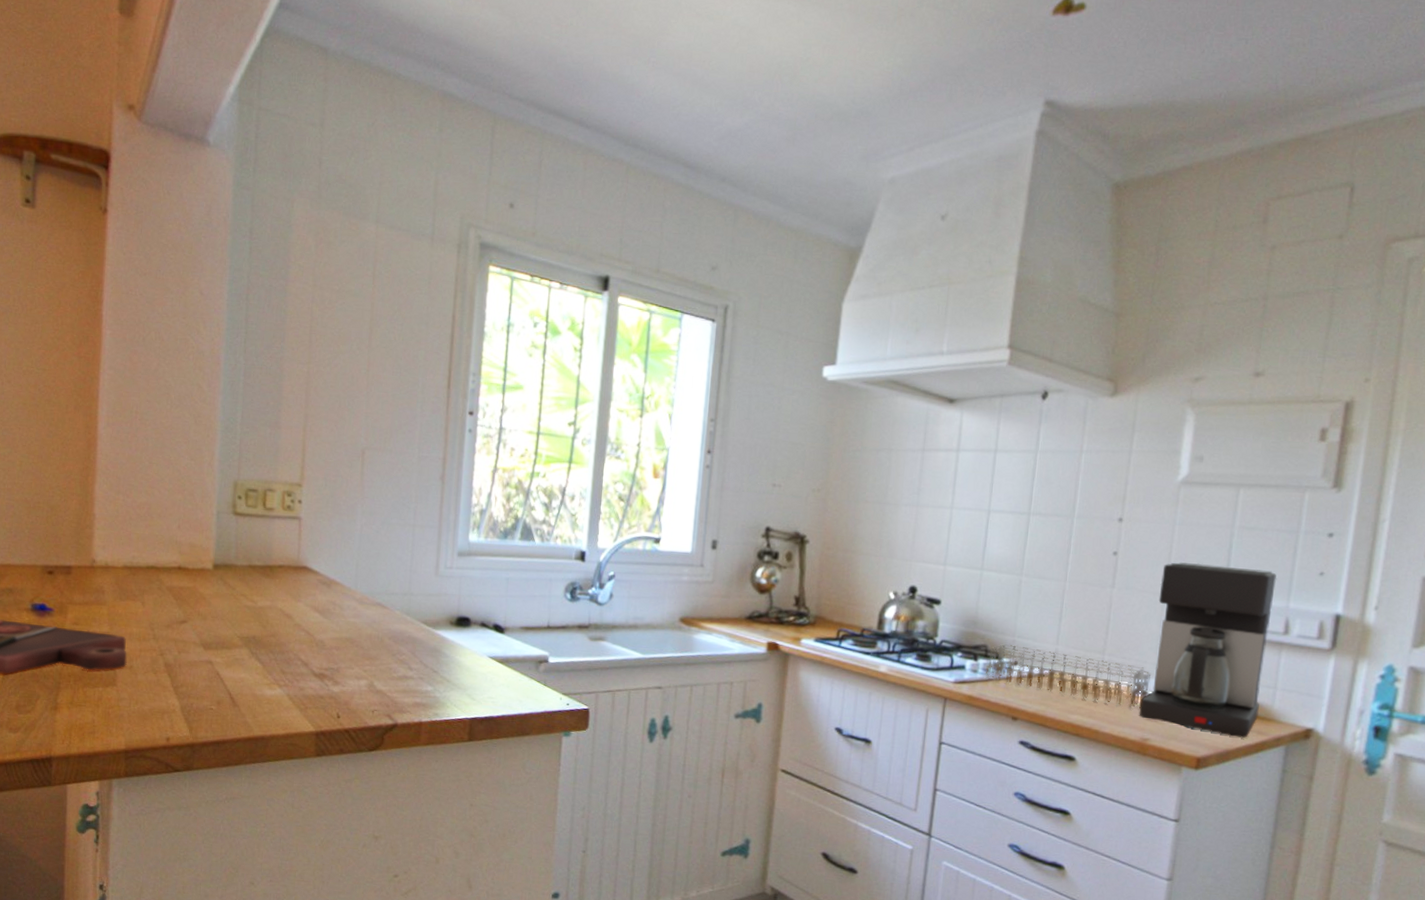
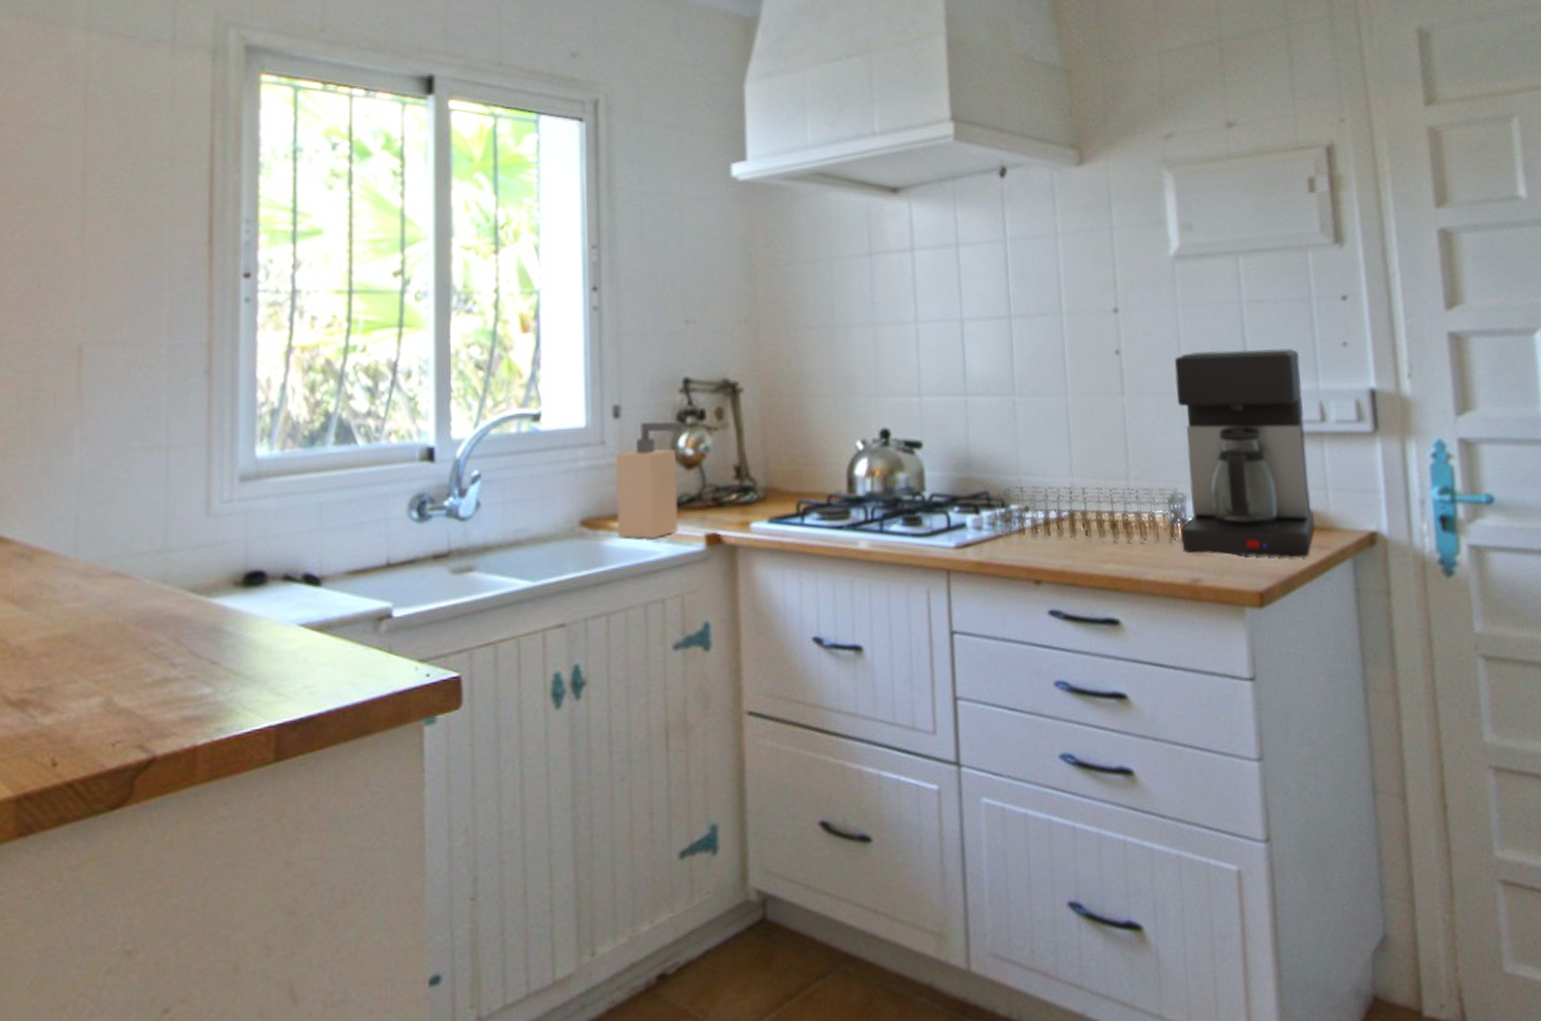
soap dispenser: none [705,555,761,640] -> present [615,421,682,540]

